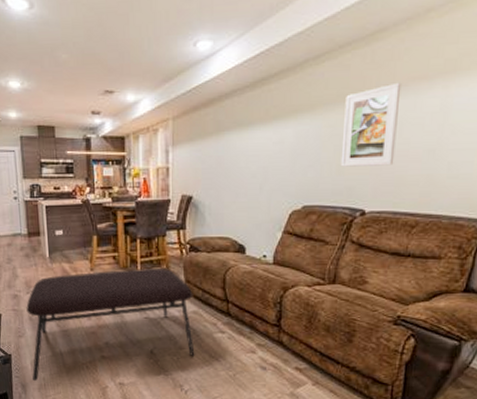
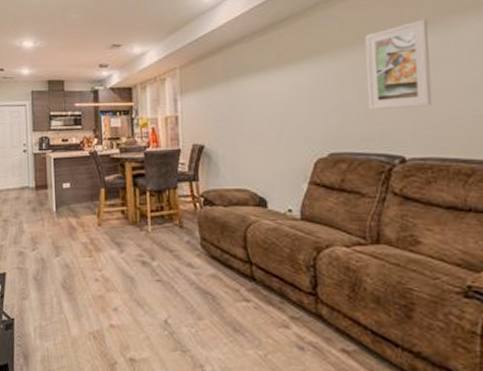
coffee table: present [26,269,195,381] -> none [31,224,216,351]

